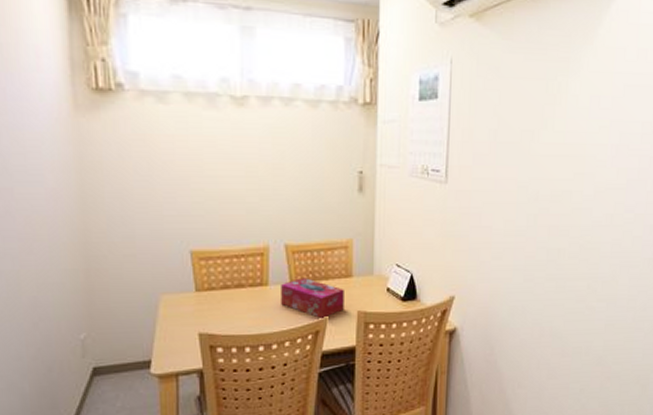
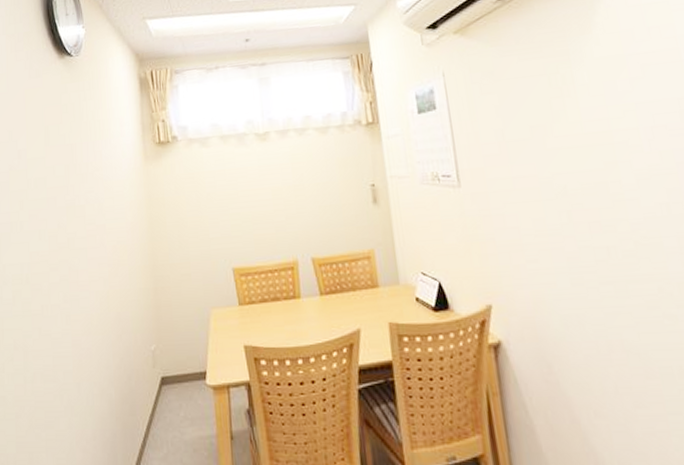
tissue box: present [281,278,344,318] -> none [312,289,375,330]

